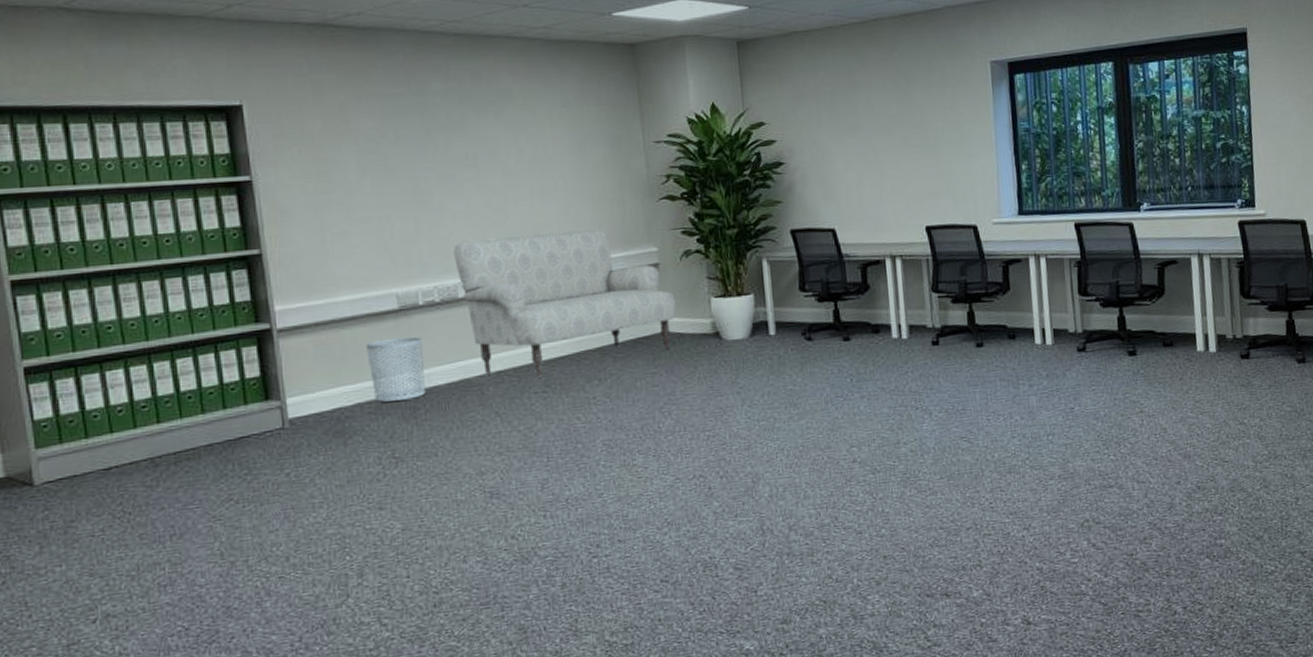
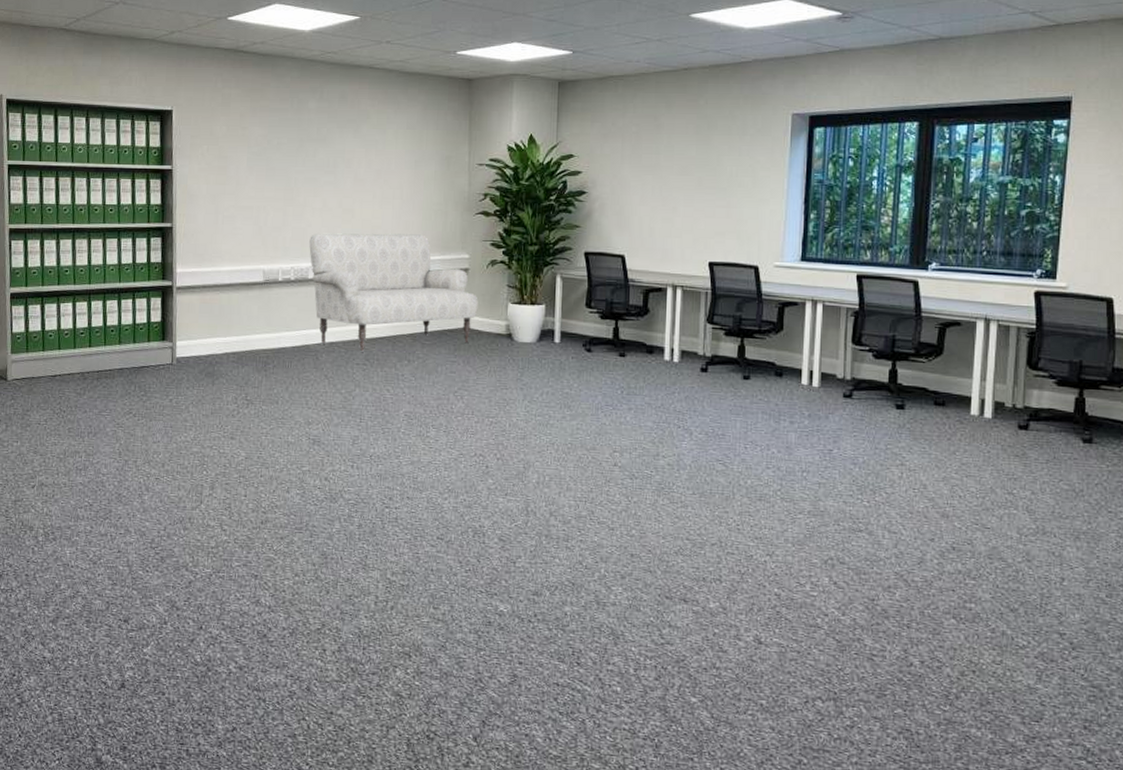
waste bin: present [366,337,425,402] -> none [236,305,277,355]

